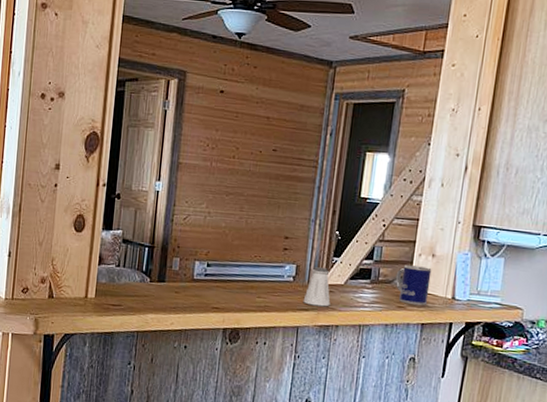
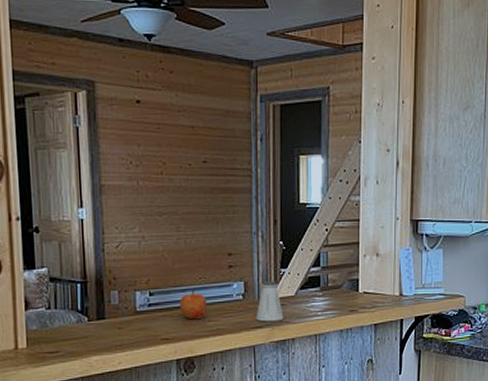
apple: none [232,265,260,294] -> present [179,288,208,320]
mug: present [395,265,432,306] -> none [344,267,378,307]

